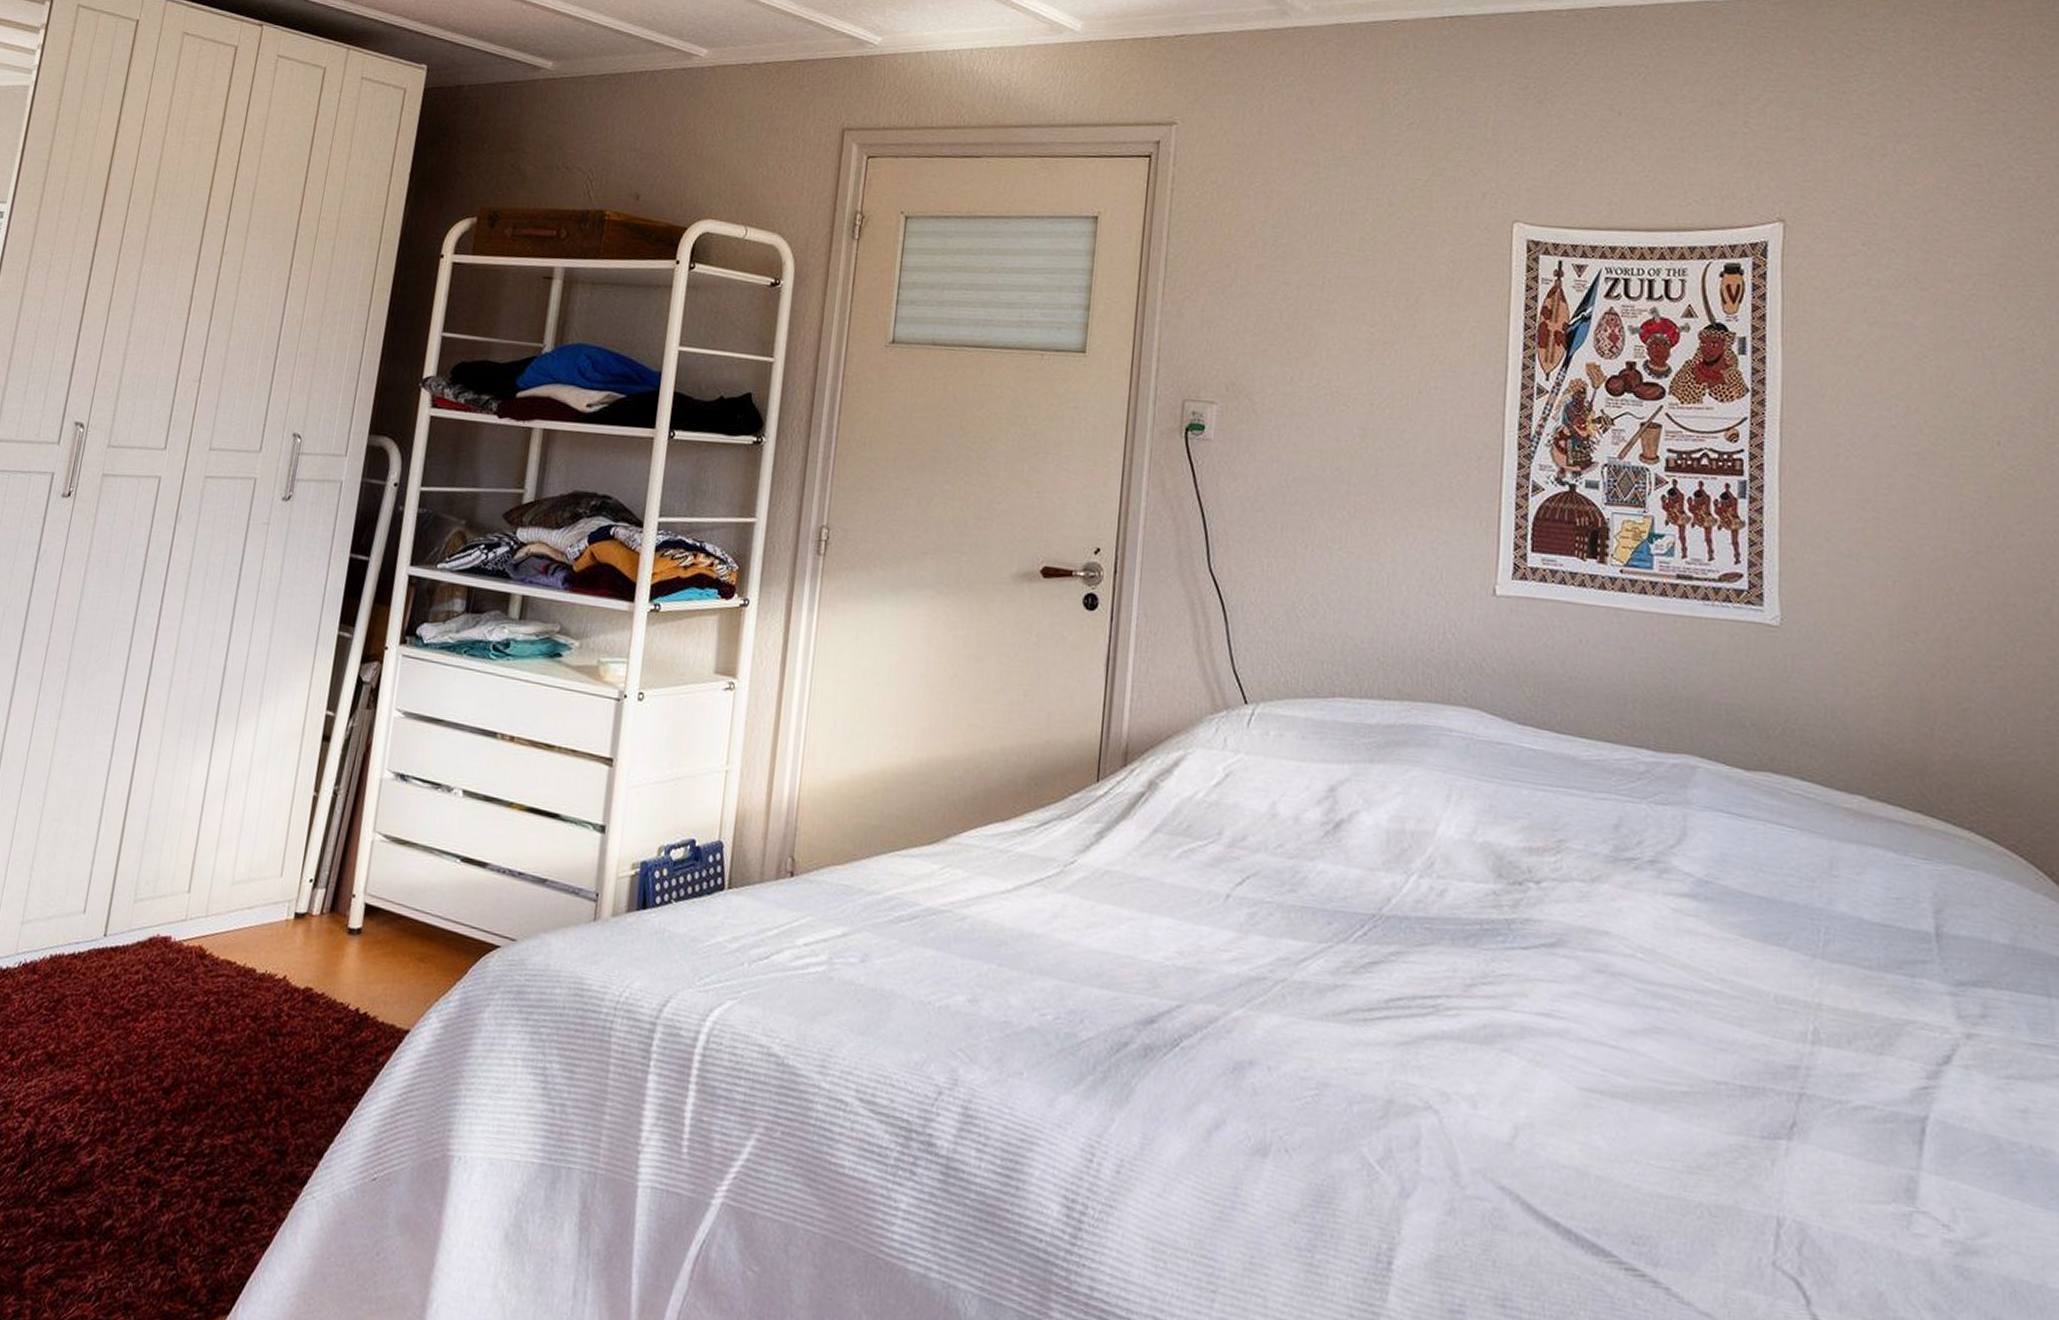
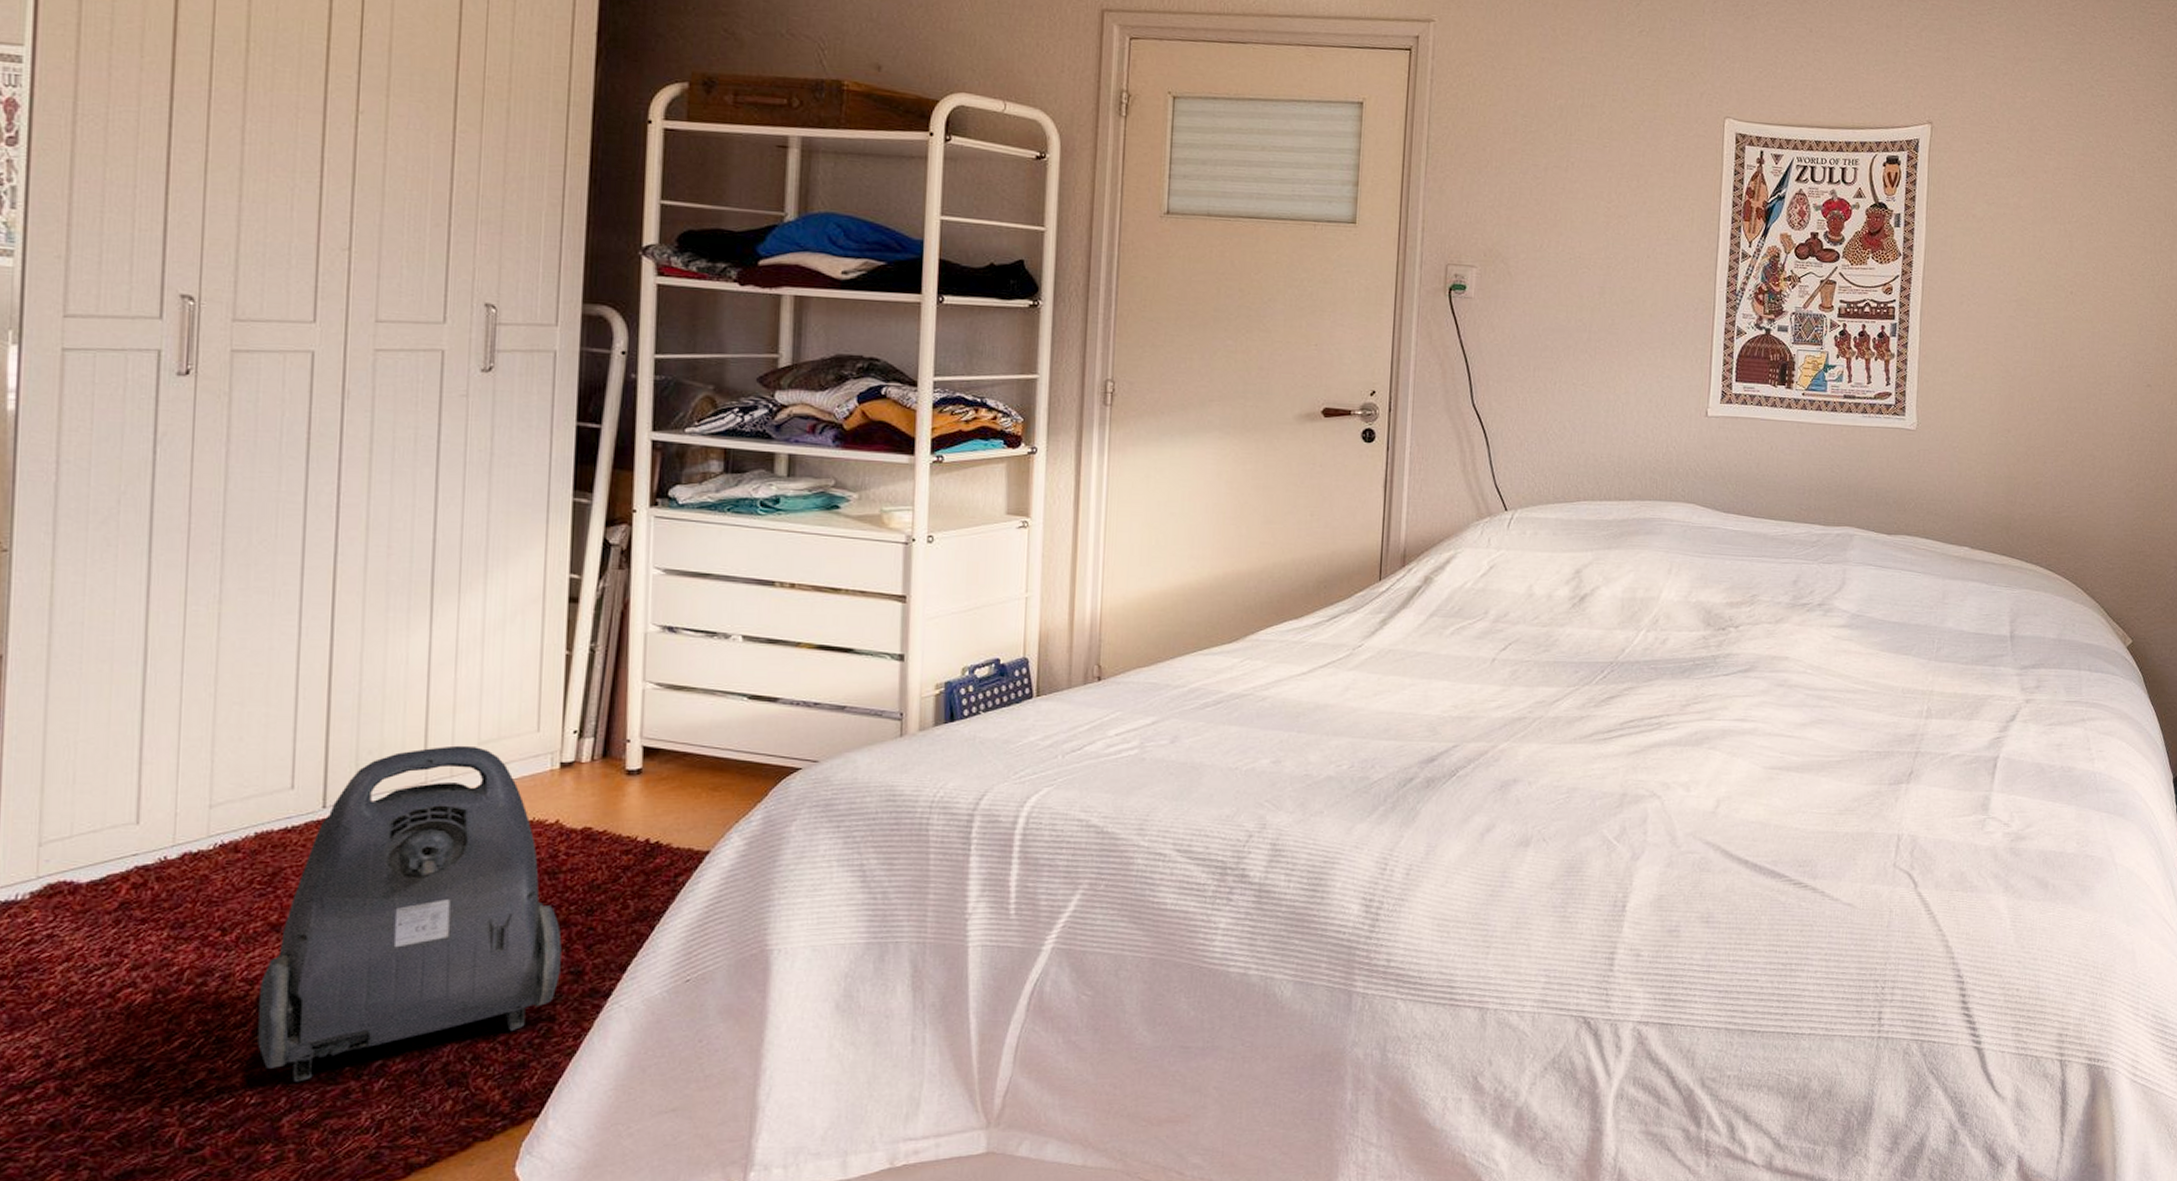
vacuum cleaner: none [19,883,273,1232] -> present [258,745,562,1083]

